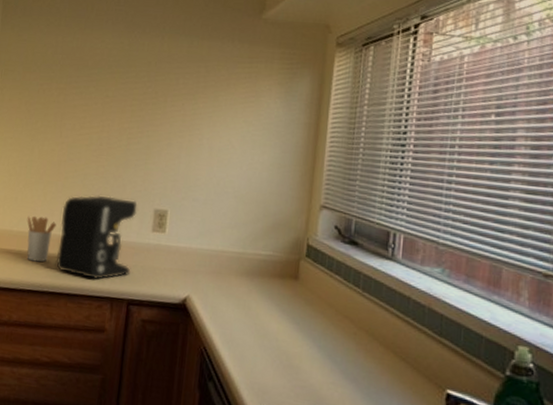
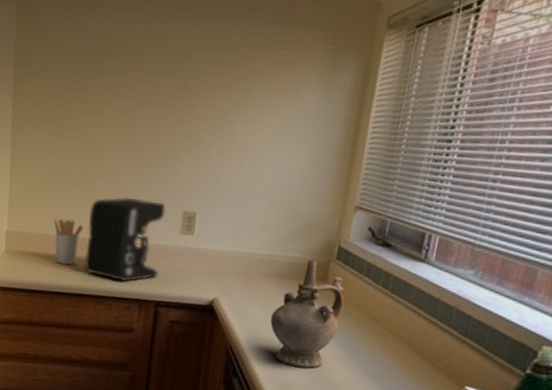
ceremonial vessel: none [244,257,316,371] -> present [270,259,344,369]

